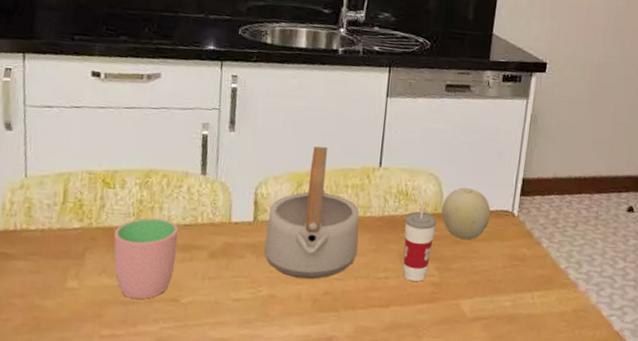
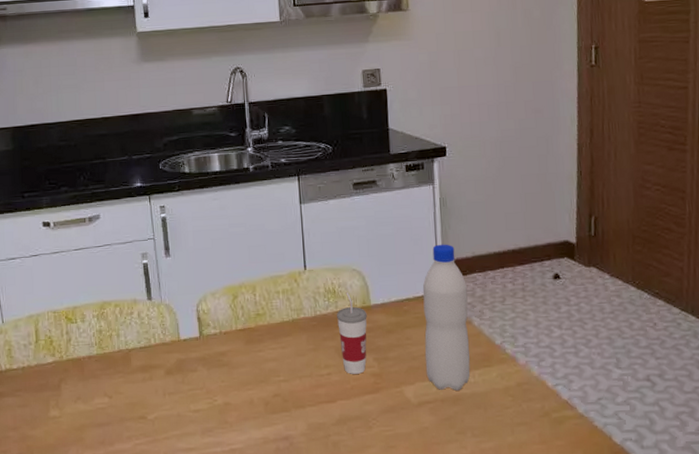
cup: present [113,218,178,299] -> none [83,344,138,420]
teapot: present [264,146,359,279] -> none [212,259,298,384]
fruit: present [441,188,491,239] -> none [369,278,418,328]
water bottle: none [486,160,543,310] -> present [422,244,471,391]

